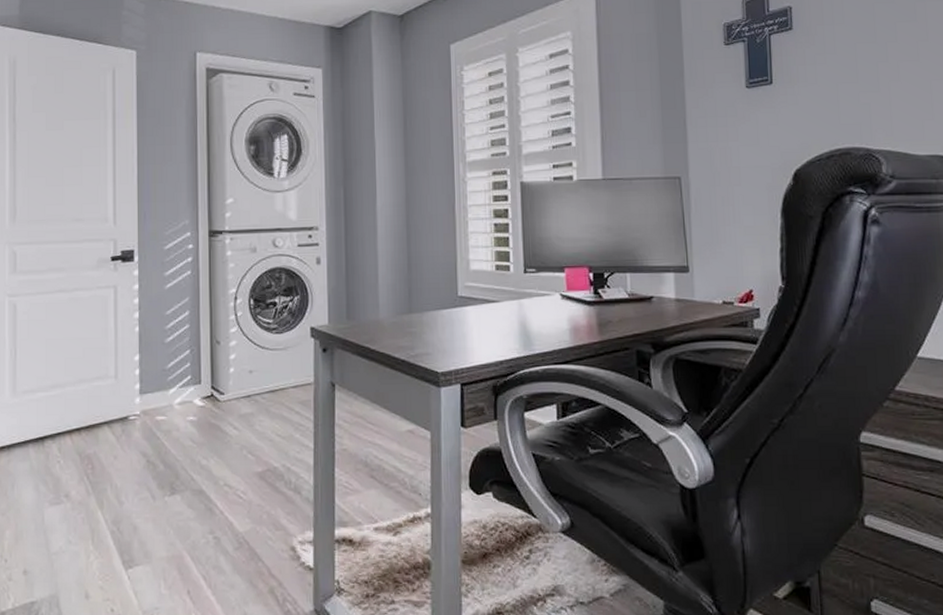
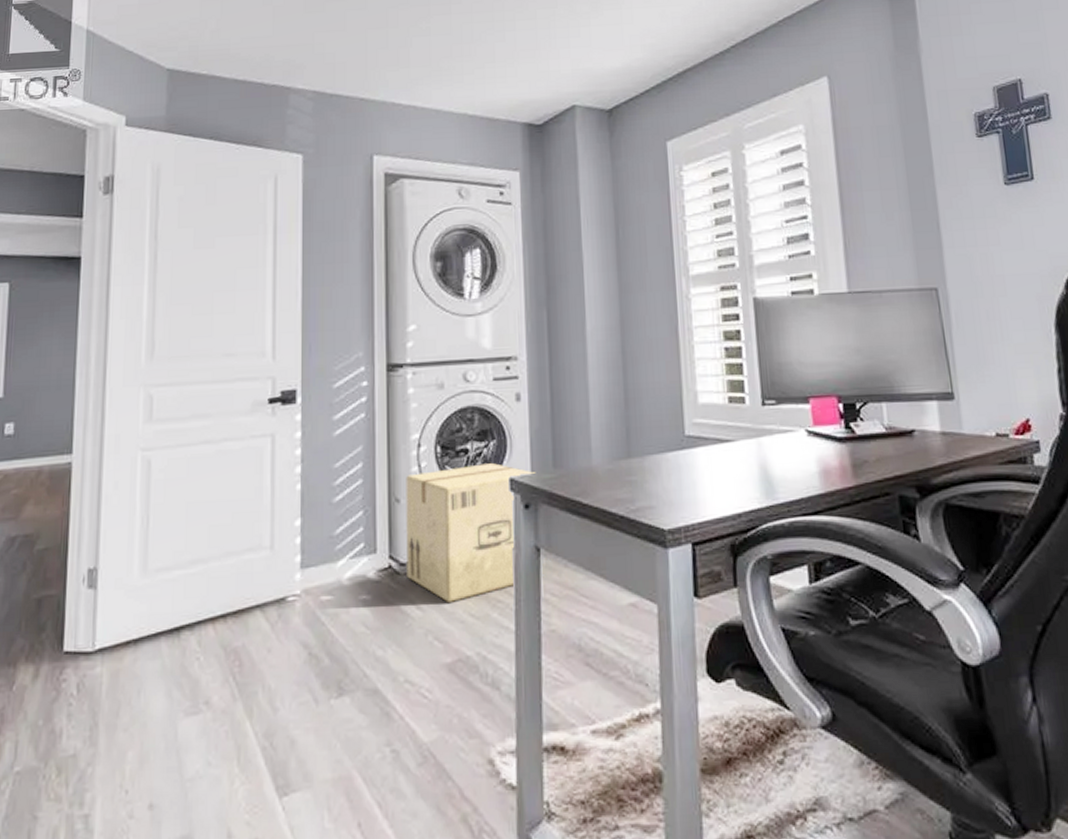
cardboard box: none [225,315,332,424] -> present [406,463,536,602]

